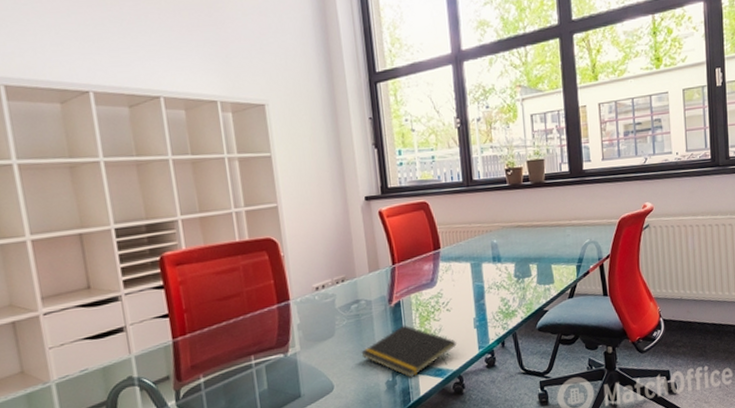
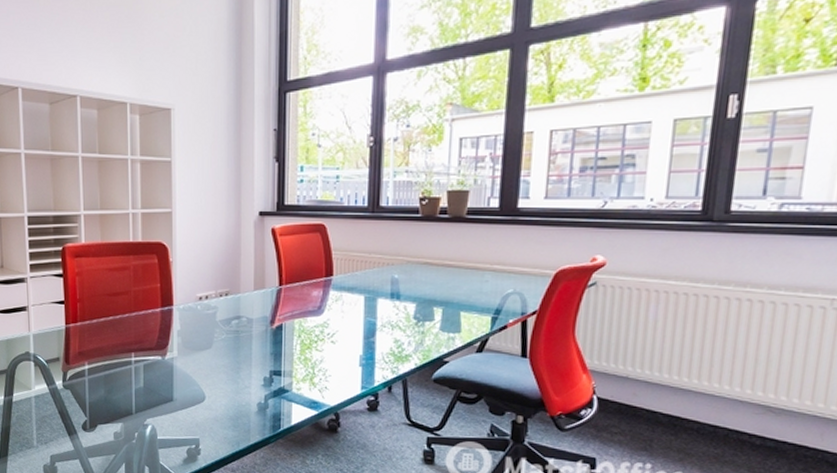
notepad: present [361,325,456,378] -> none [236,349,337,404]

